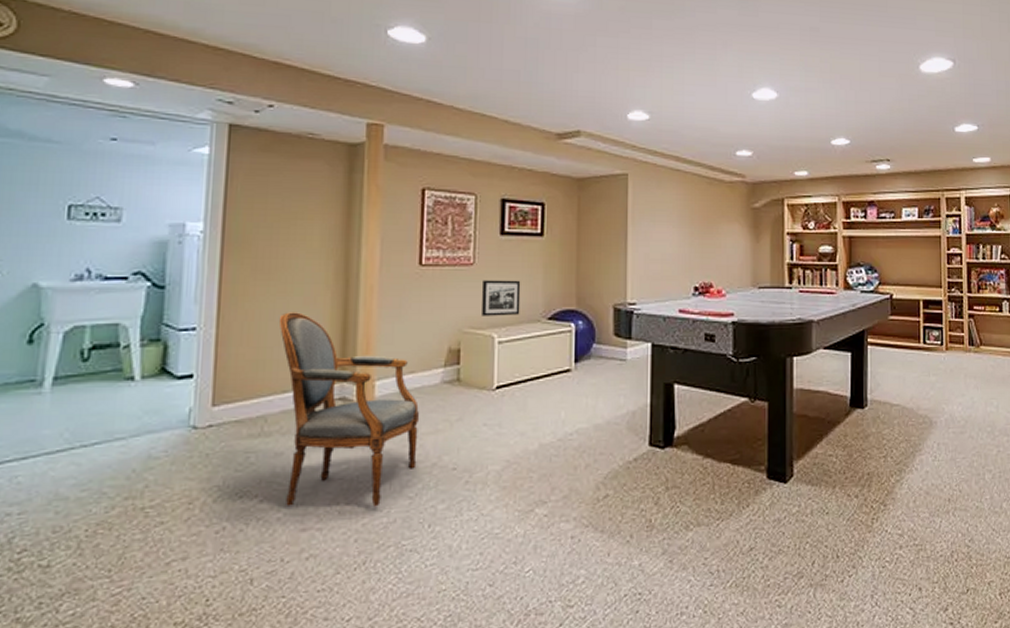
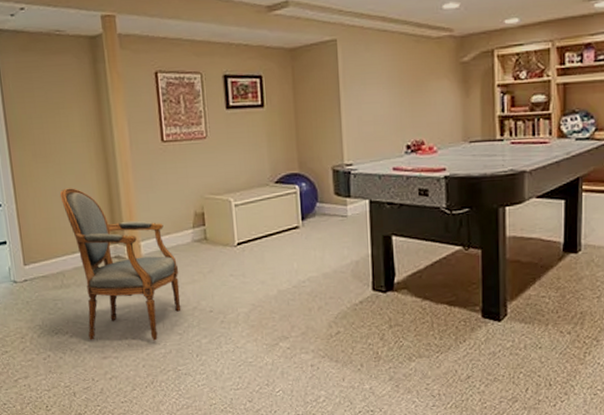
picture frame: present [482,280,521,316] -> none [216,149,251,183]

